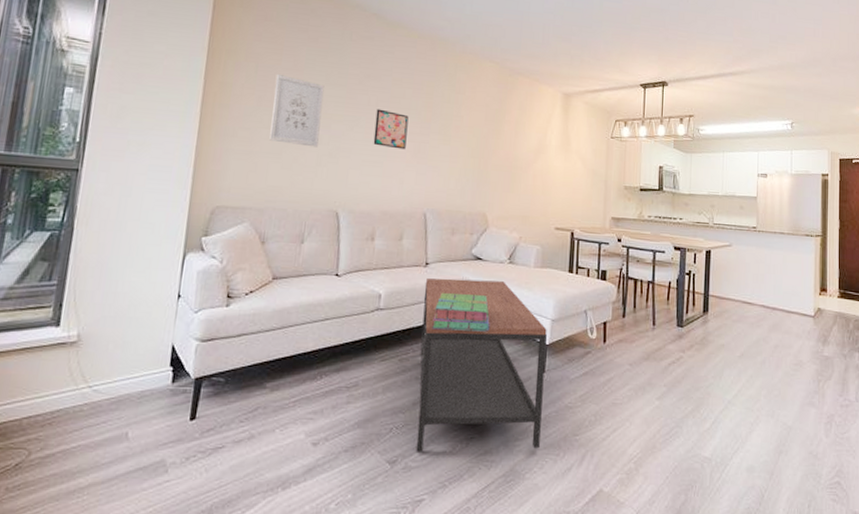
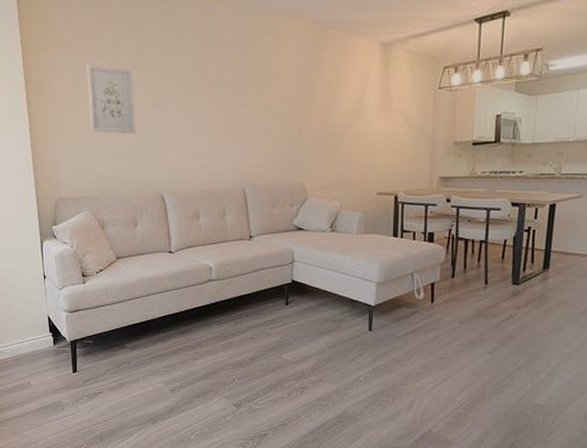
wall art: present [373,108,409,150] -> none [185,87,218,127]
coffee table: present [416,278,547,452] -> none [250,249,373,398]
stack of books: present [432,292,490,332] -> none [261,262,316,296]

